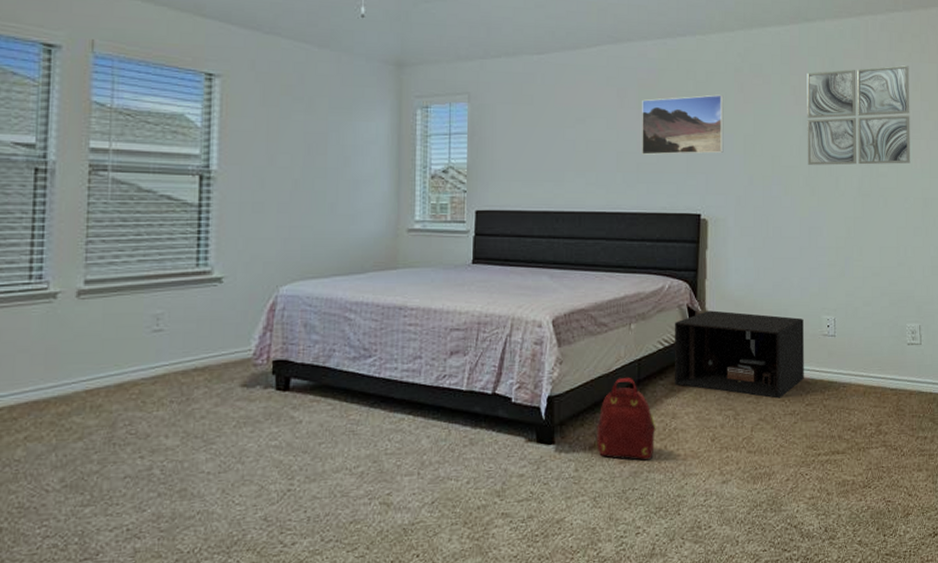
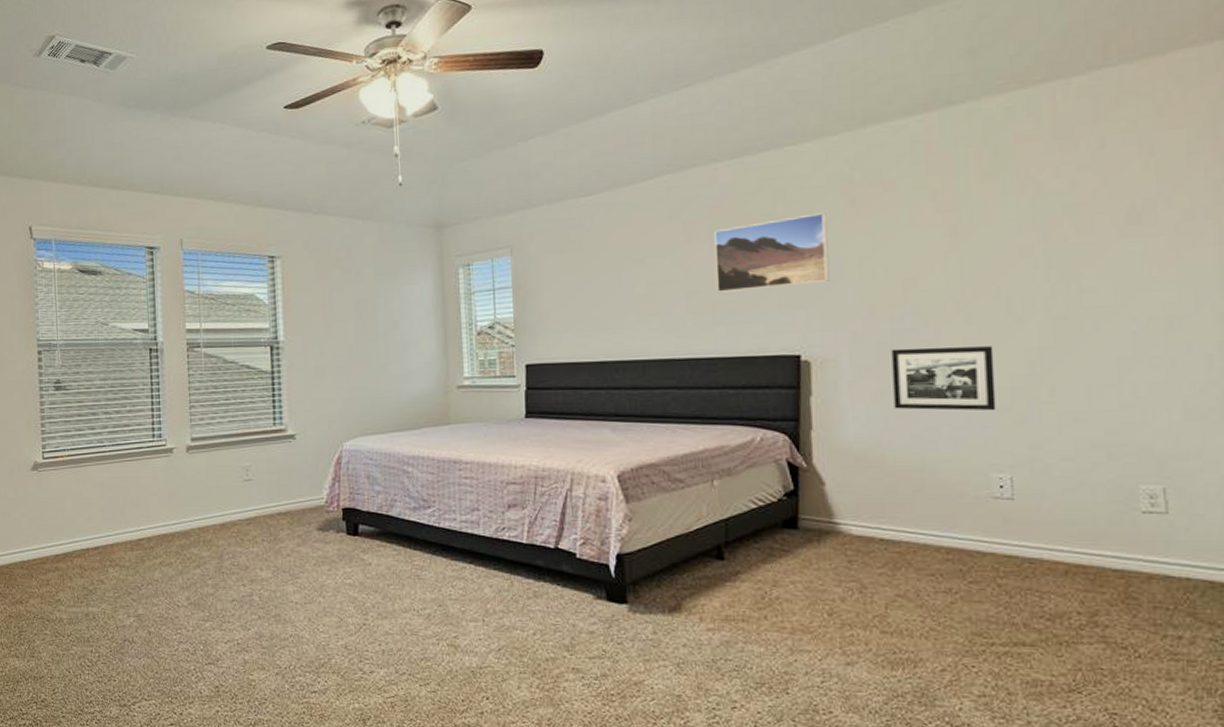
backpack: present [597,377,656,461] -> none [677,537,752,630]
nightstand: present [675,310,804,399] -> none [771,466,964,572]
picture frame: none [763,212,827,266] -> present [891,346,996,411]
wall art: present [807,65,911,165] -> none [953,138,1140,286]

